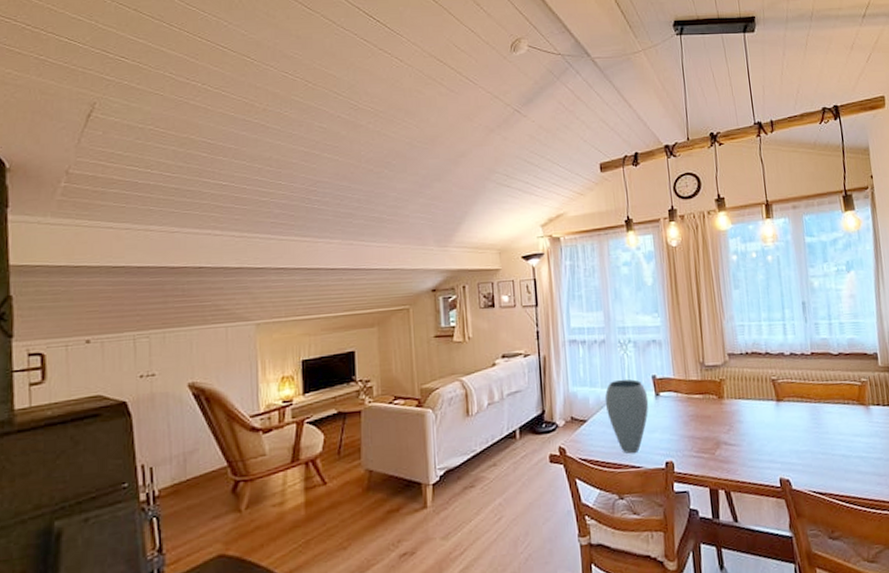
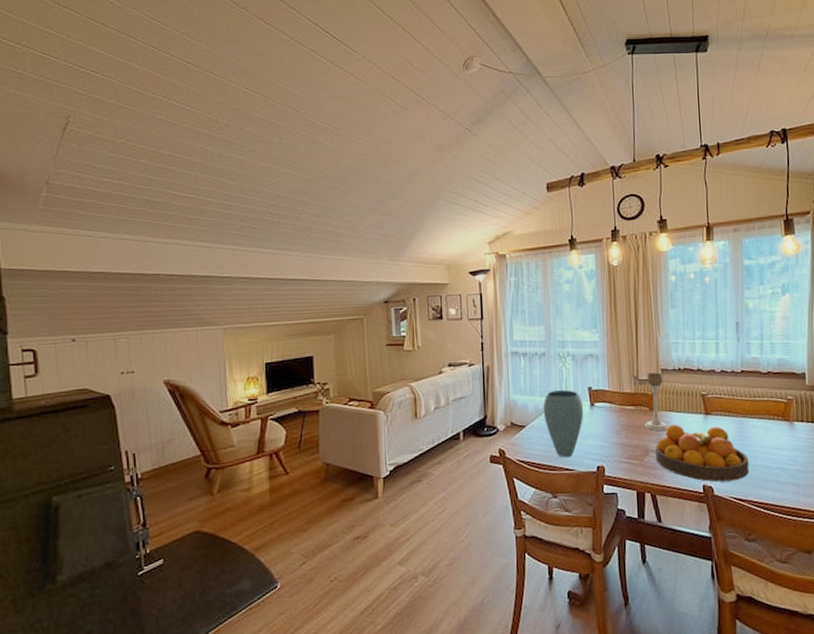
candle holder: none [713,357,739,421] -> present [644,372,668,431]
fruit bowl: none [726,413,828,475] -> present [655,424,749,482]

